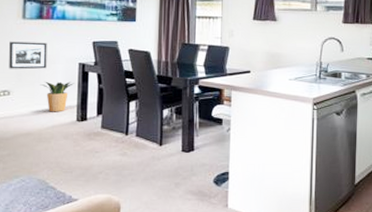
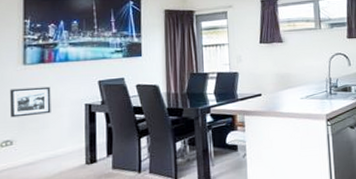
potted plant: present [40,81,75,112] -> none [45,124,82,158]

